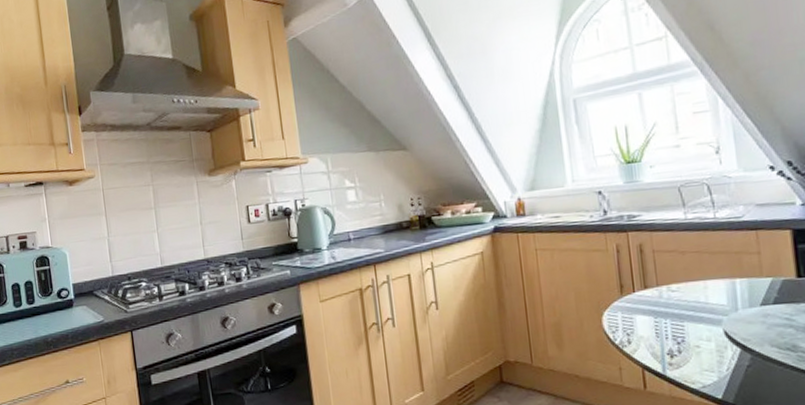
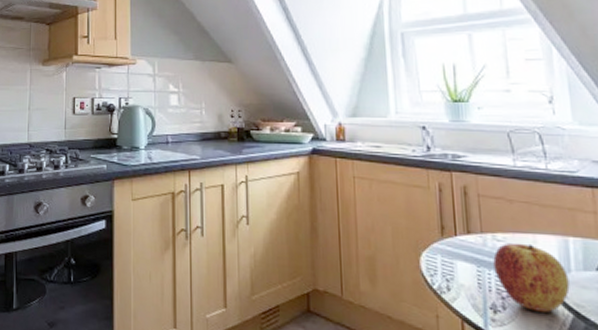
apple: none [668,290,737,351] -> present [493,243,570,312]

